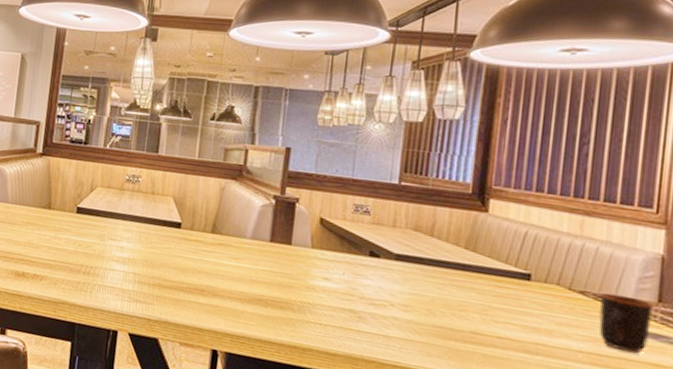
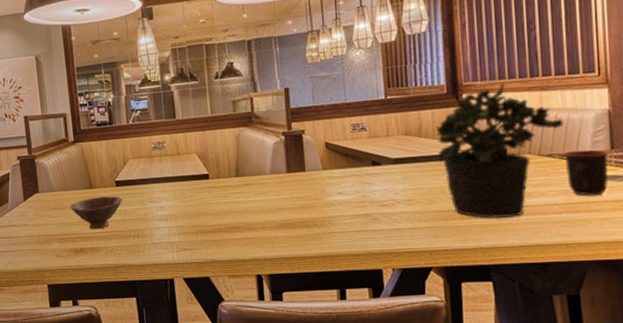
bowl: none [22,219,80,256] -> present [70,196,123,230]
potted plant: none [447,198,606,355] -> present [435,84,564,218]

